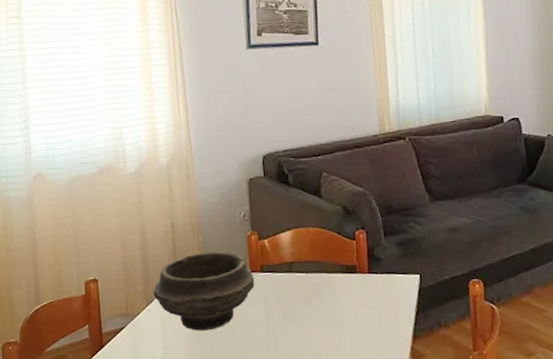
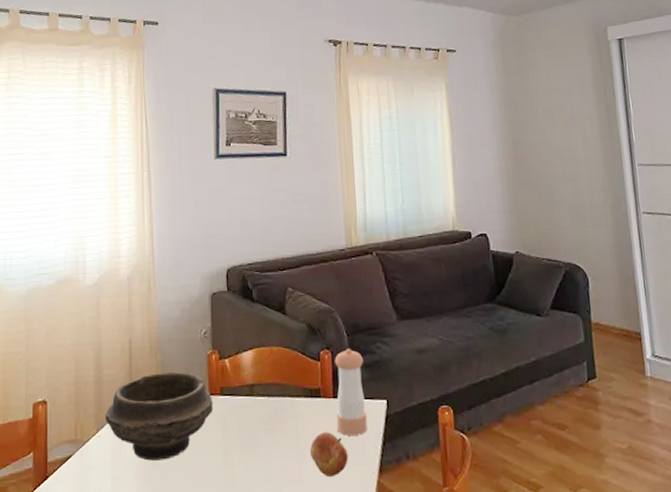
apple: none [347,304,384,343] -> present [309,432,348,476]
pepper shaker: none [369,228,402,307] -> present [334,348,368,436]

